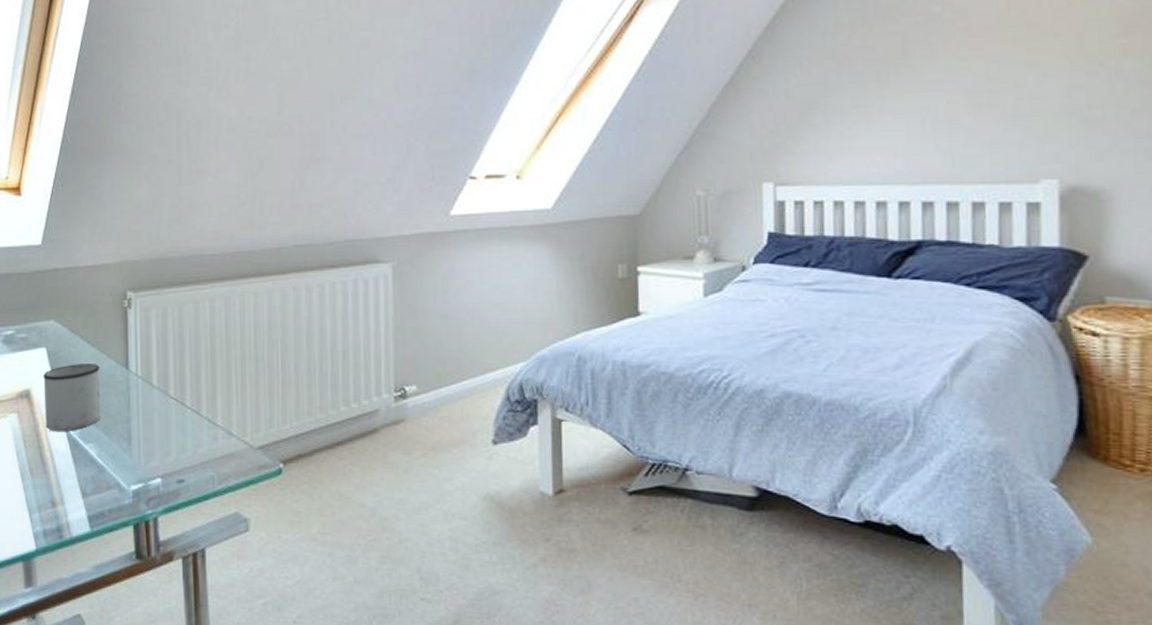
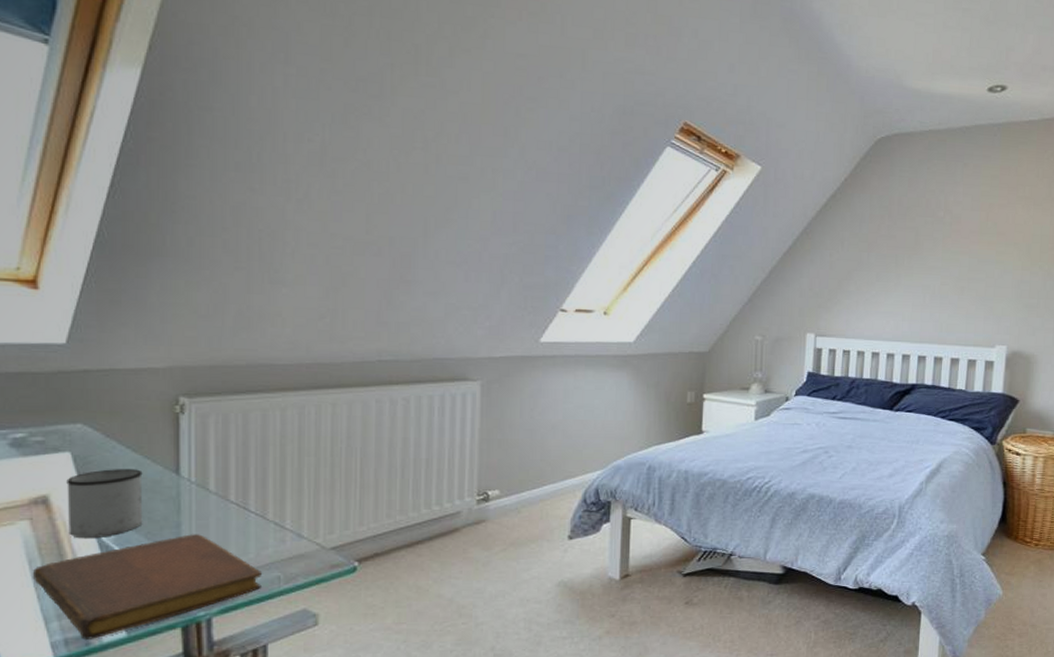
notebook: none [20,429,199,532] -> present [33,534,263,640]

